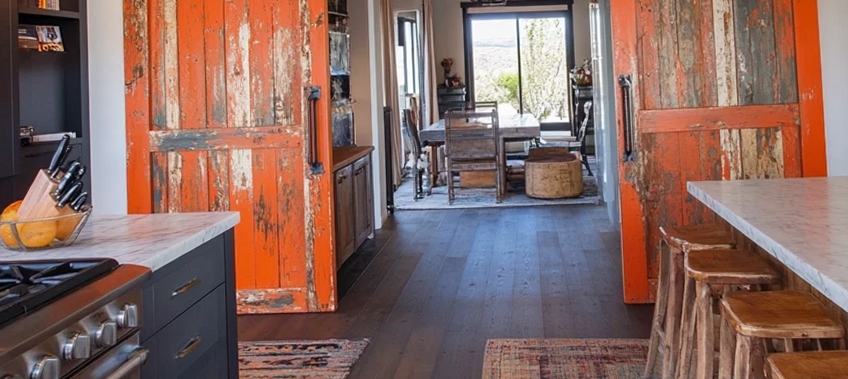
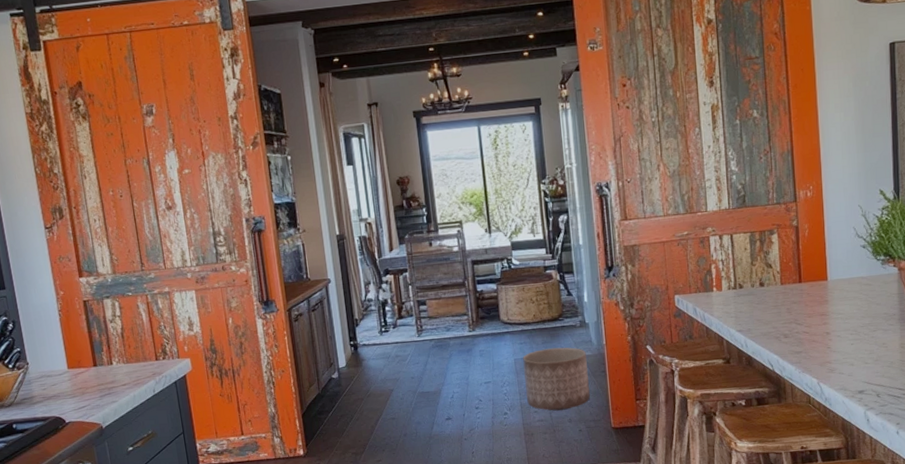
planter: none [545,223,605,284] -> present [523,347,590,411]

